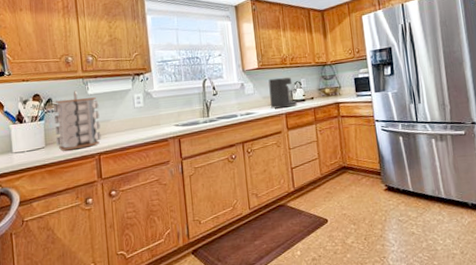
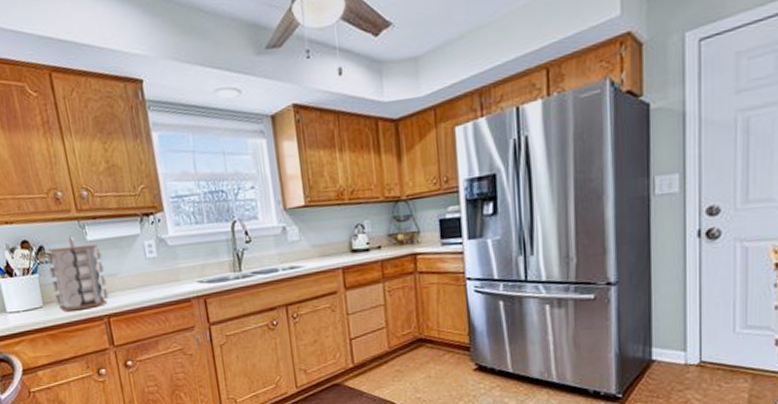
coffee maker: present [268,77,297,108] -> none [319,218,358,261]

